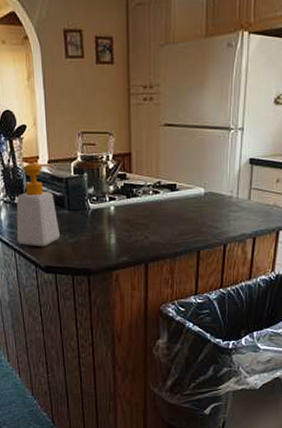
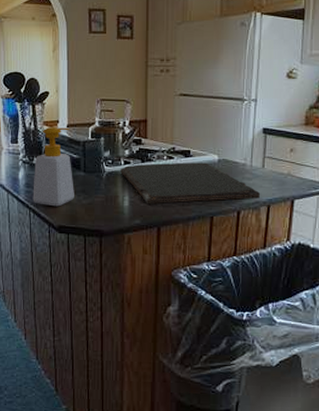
cutting board: none [106,196,247,241] -> present [120,162,261,205]

